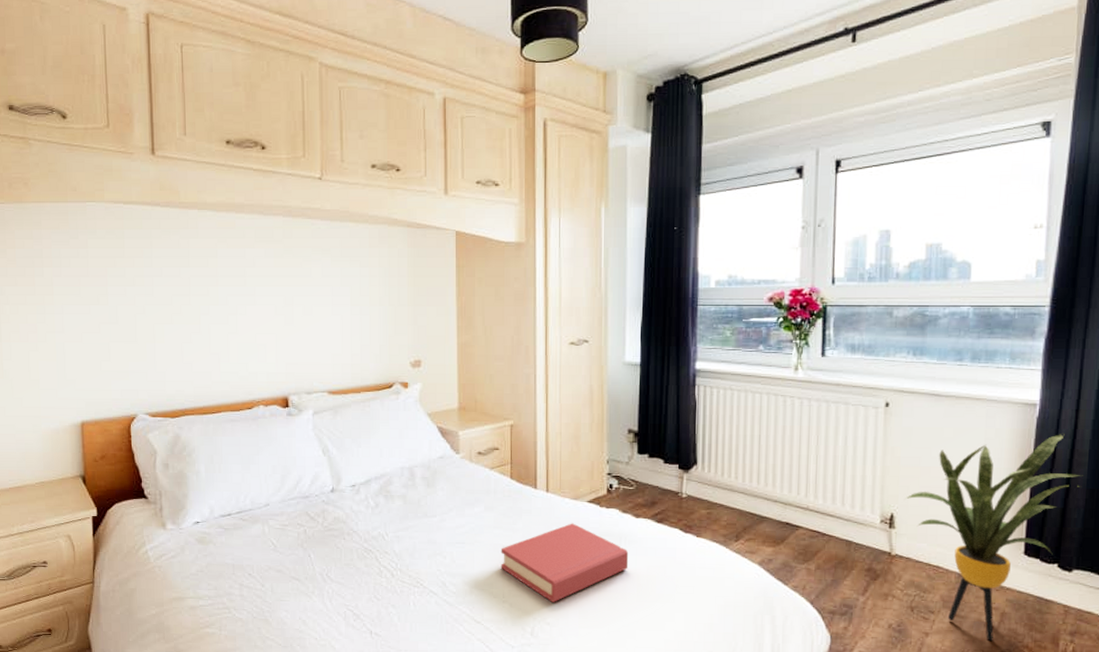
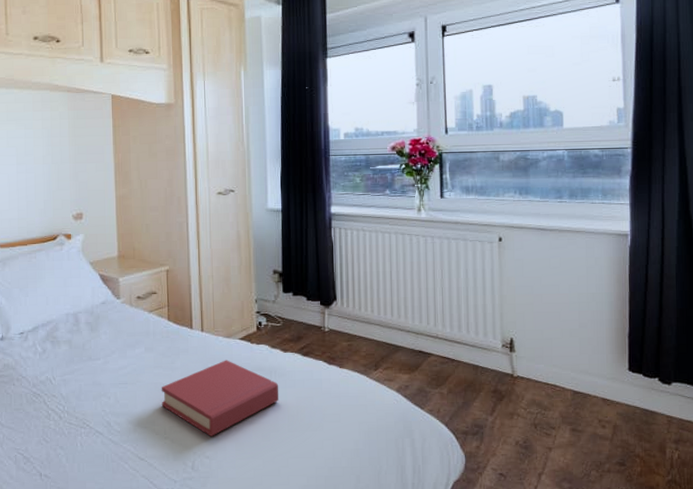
house plant: present [906,434,1081,641] -> none [523,260,671,452]

